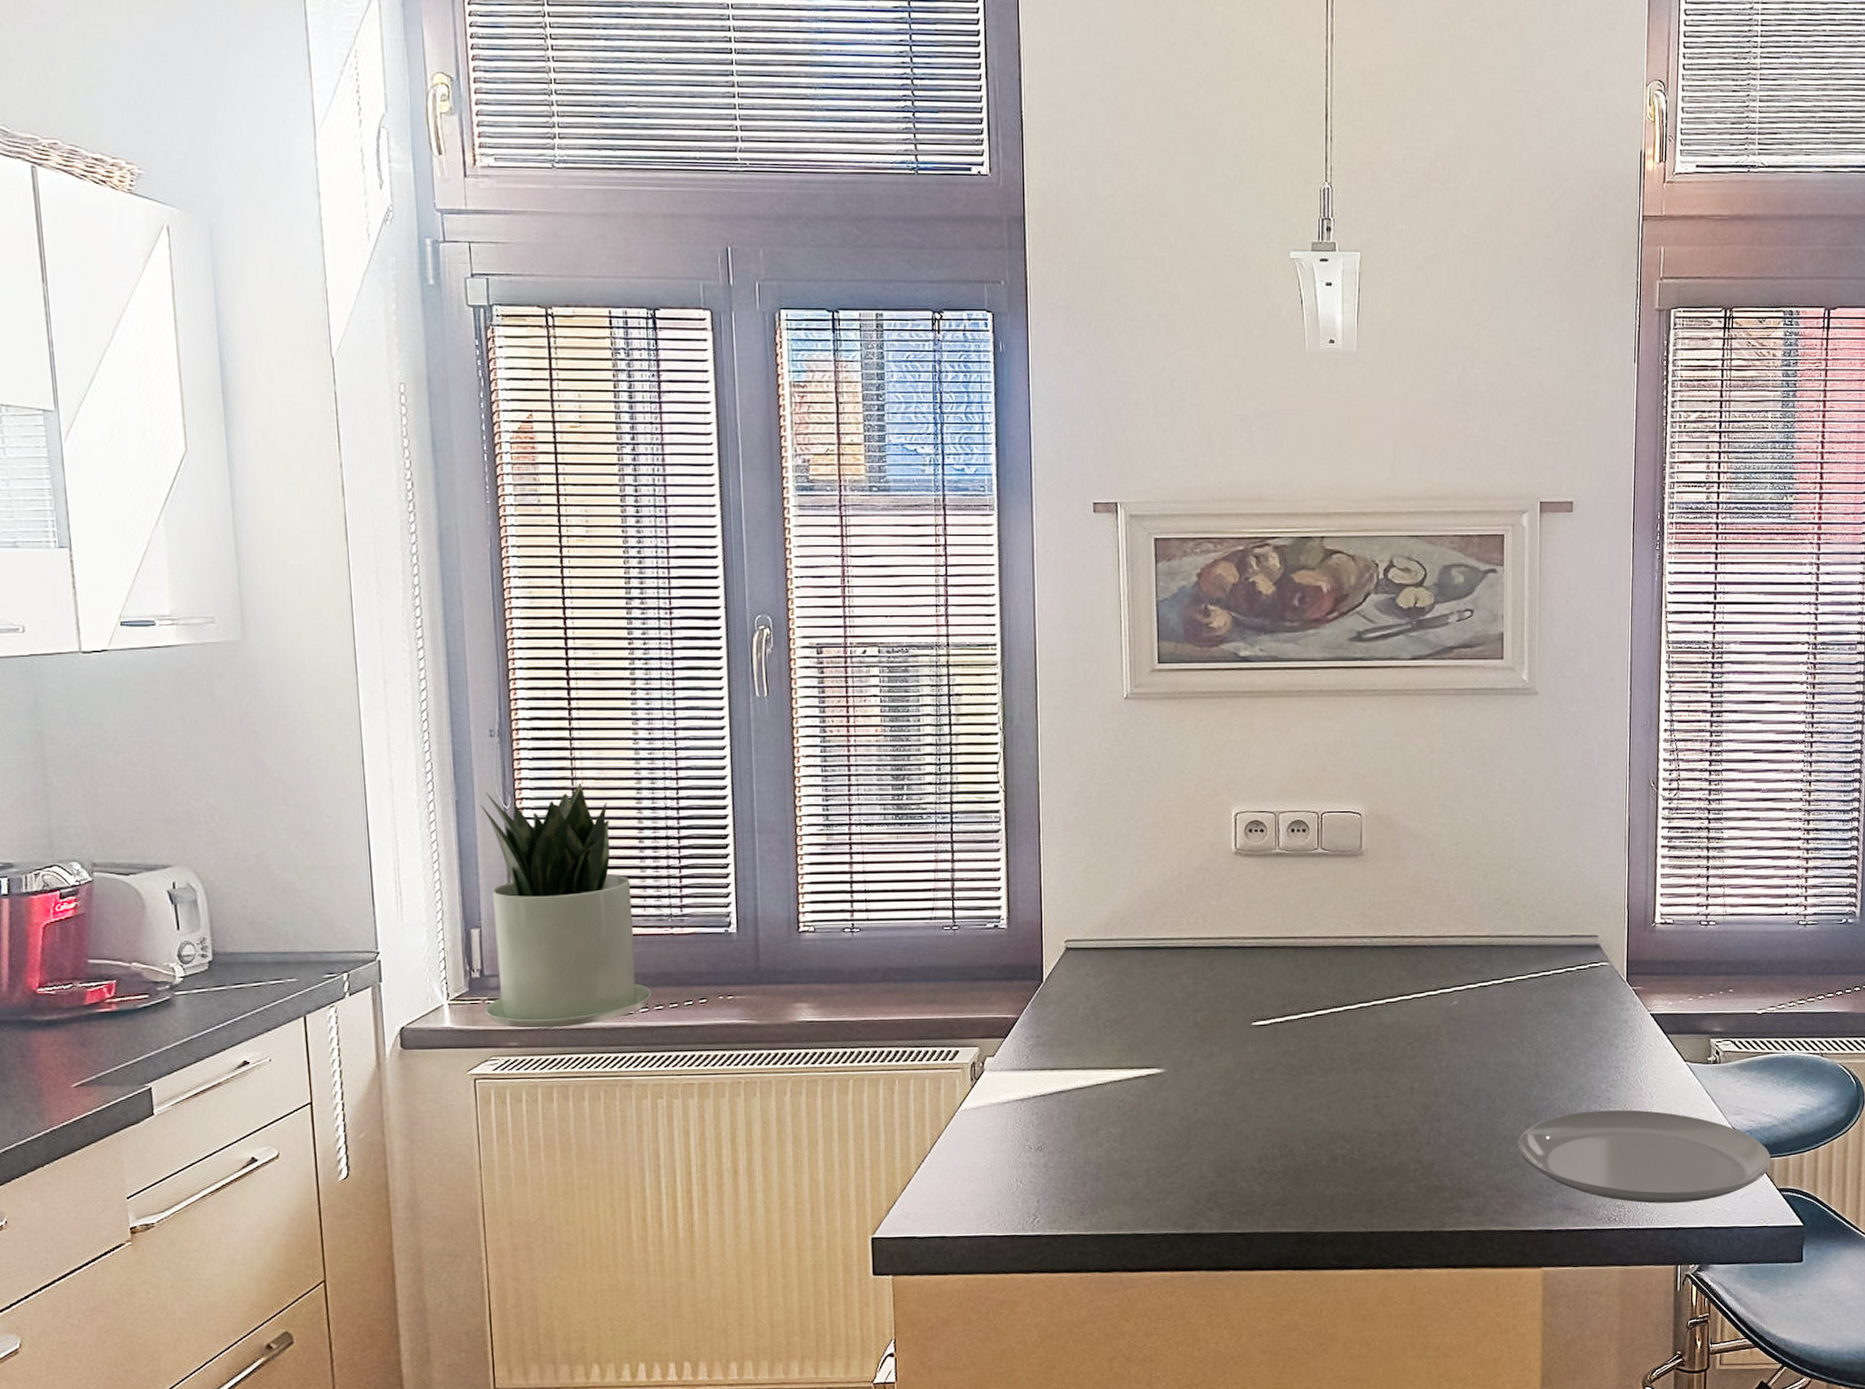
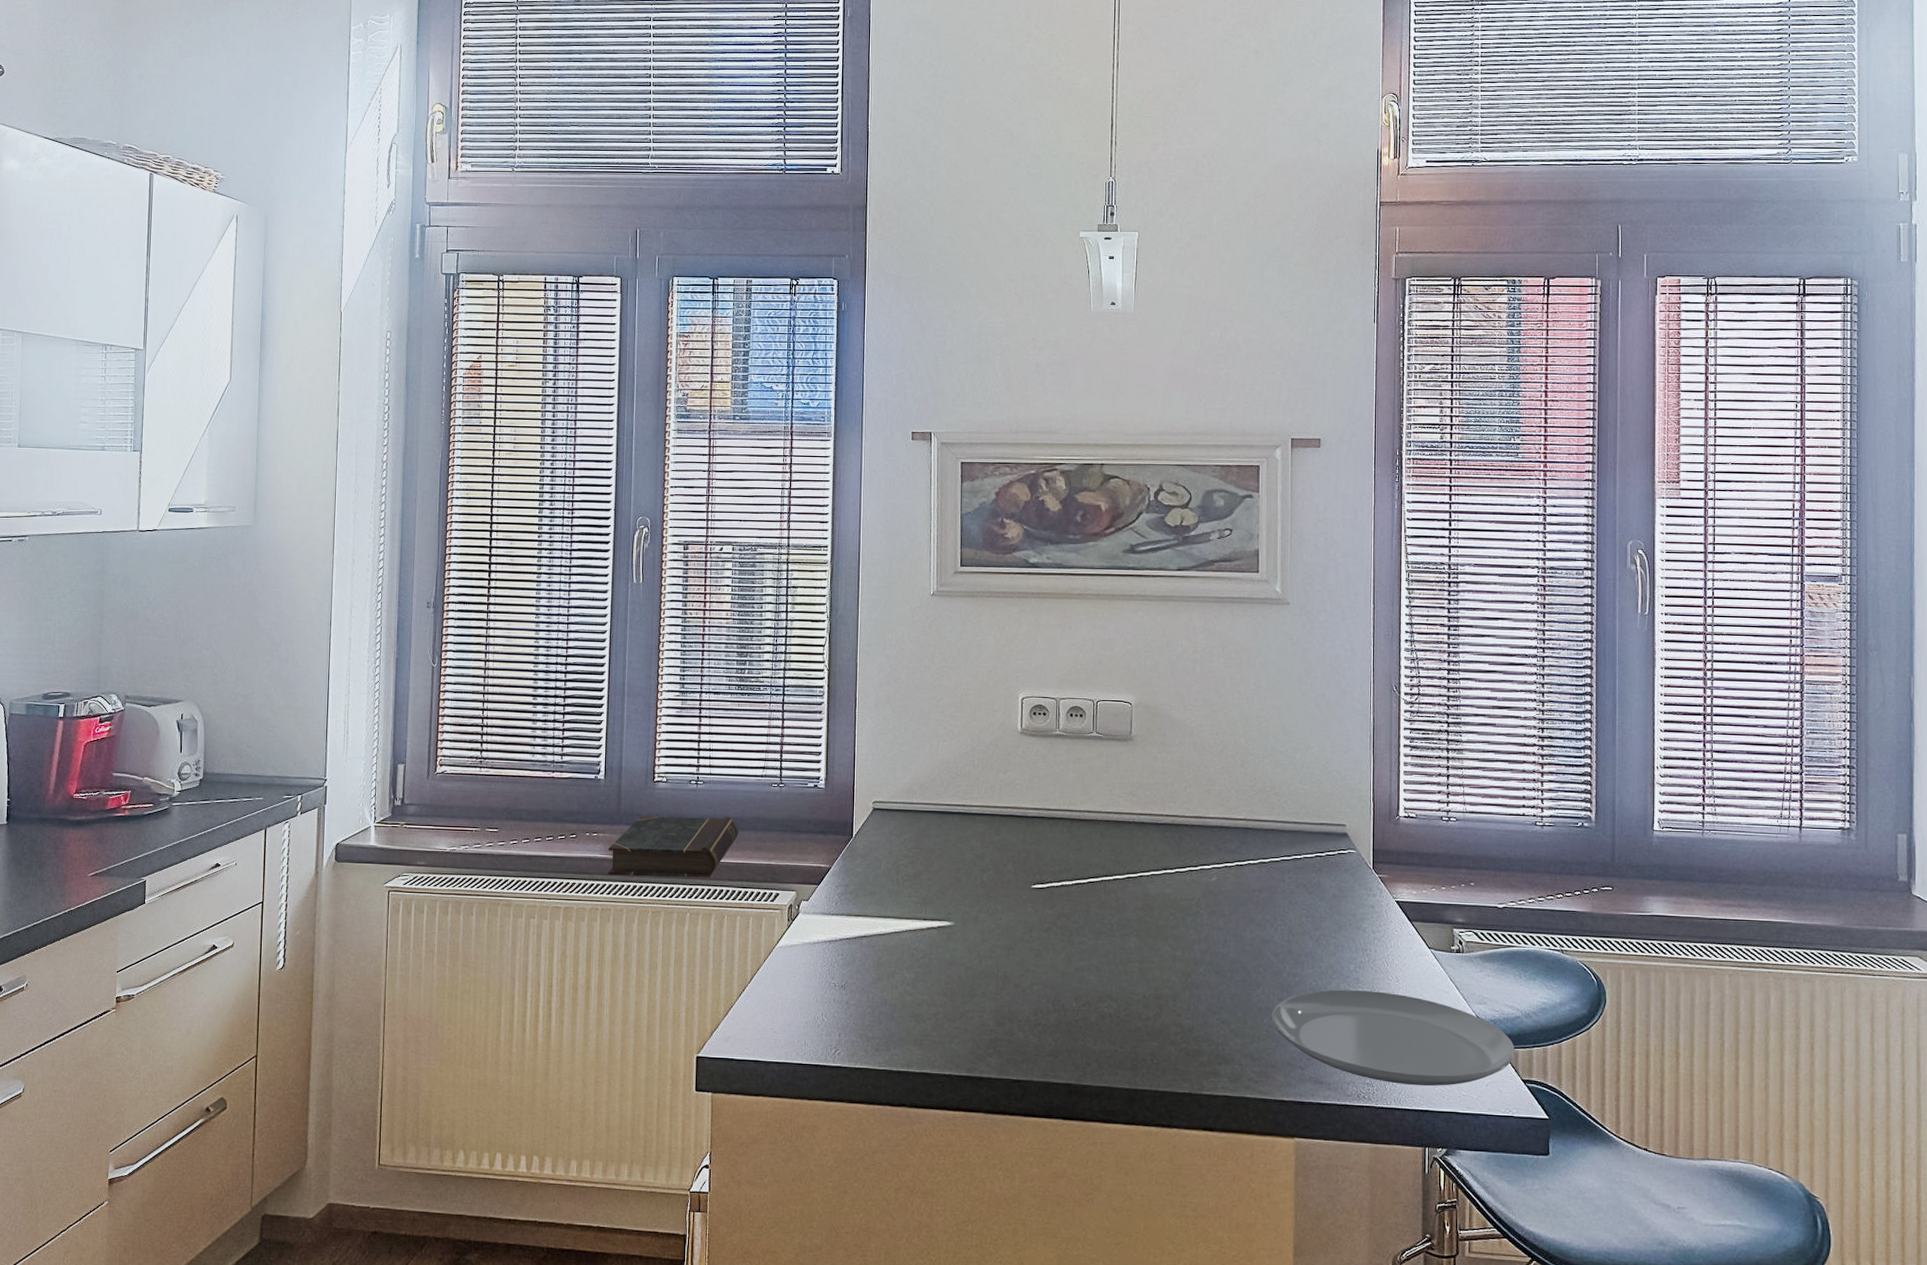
planter: present [481,783,653,1029] -> none [401,648,534,852]
book: none [747,967,907,1043] -> present [608,815,739,878]

